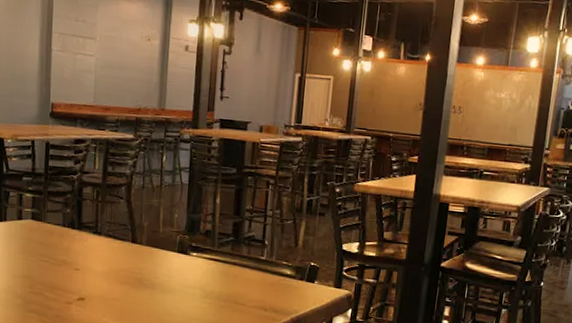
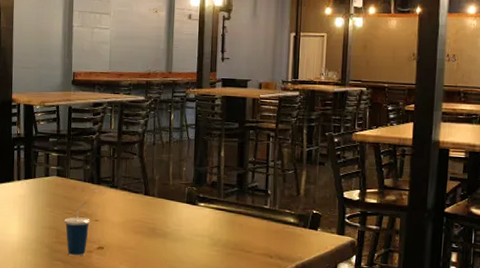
cup: none [40,248,70,308] -> present [64,201,90,256]

